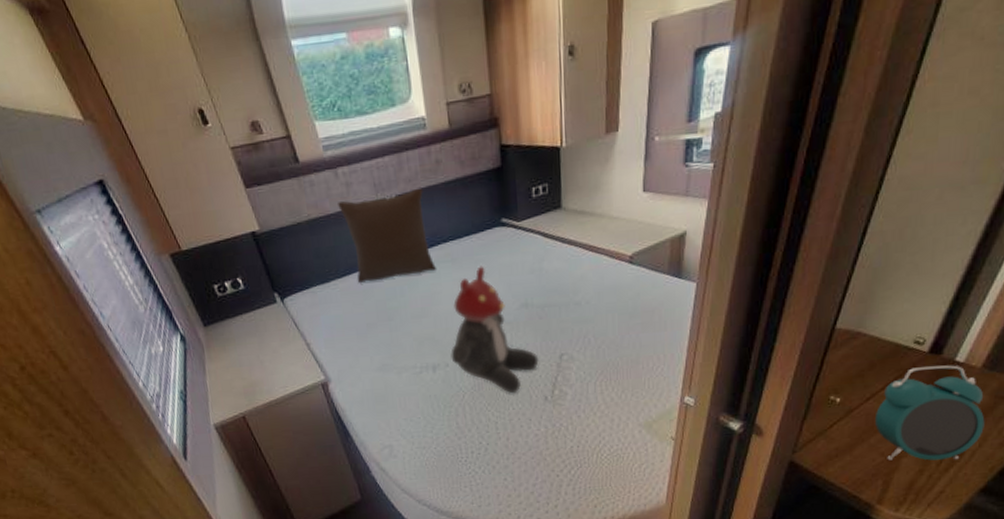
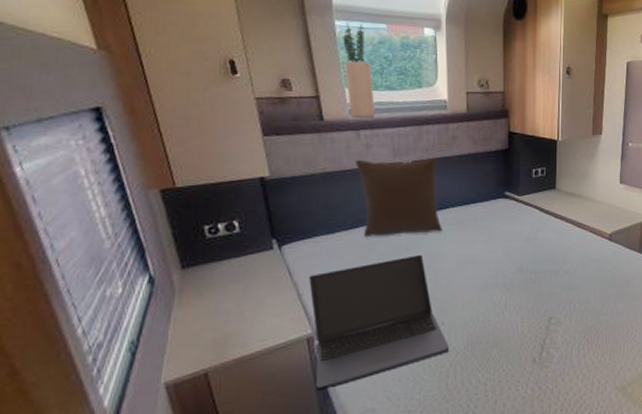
vase: none [302,39,351,156] -> present [343,23,376,119]
laptop: none [313,296,456,430] -> present [309,254,448,391]
teddy bear: present [451,266,539,394] -> none [447,231,530,355]

